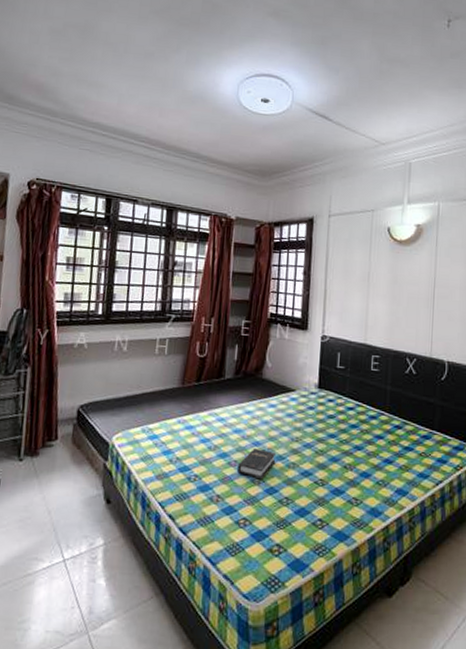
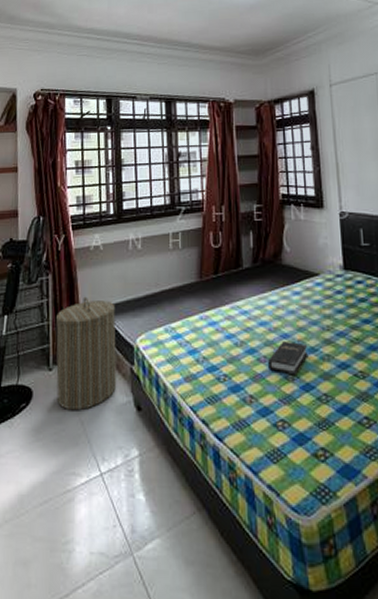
laundry hamper: none [25,392,95,501] -> present [56,296,117,411]

